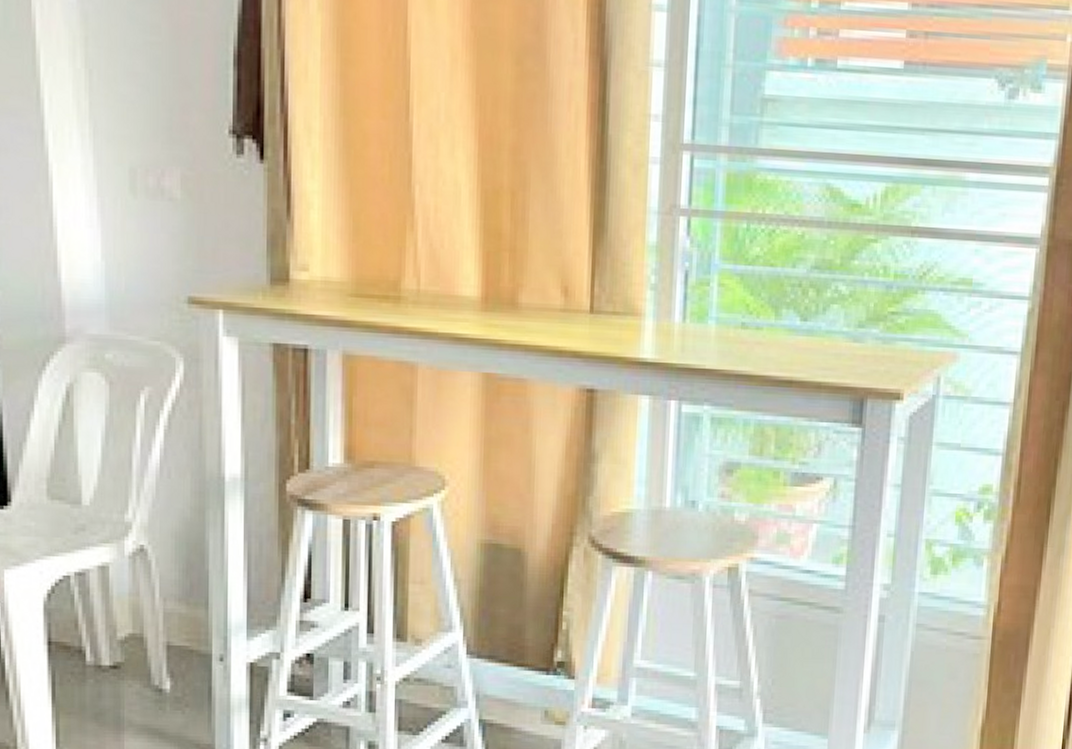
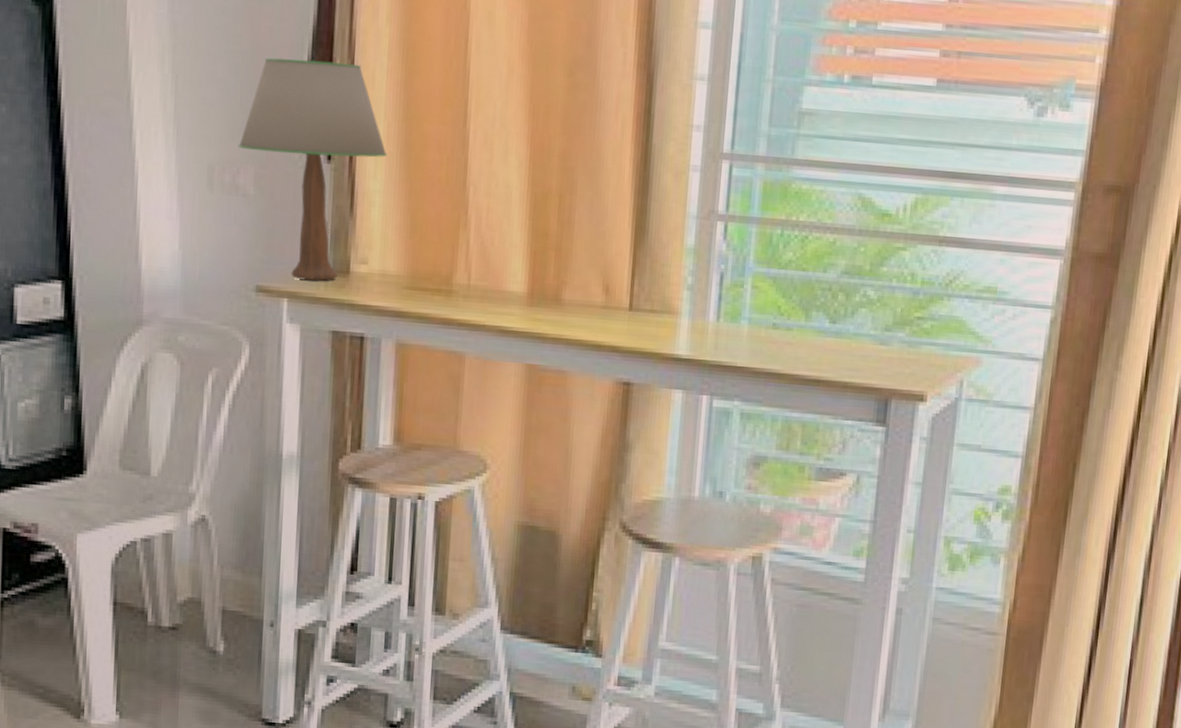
table lamp: none [161,40,326,290] -> present [237,49,388,281]

